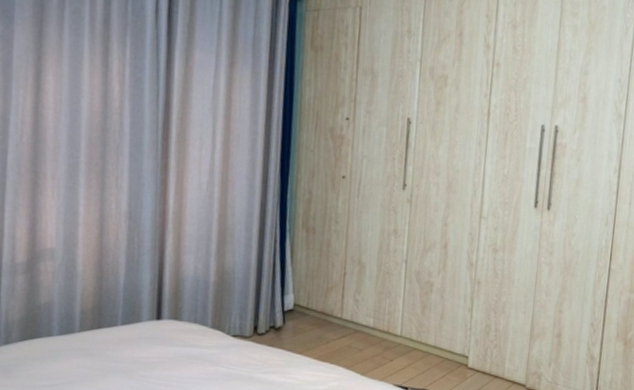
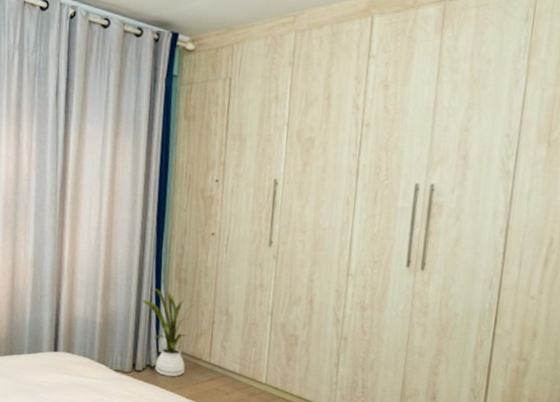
house plant: none [263,239,324,338] -> present [141,288,194,377]

